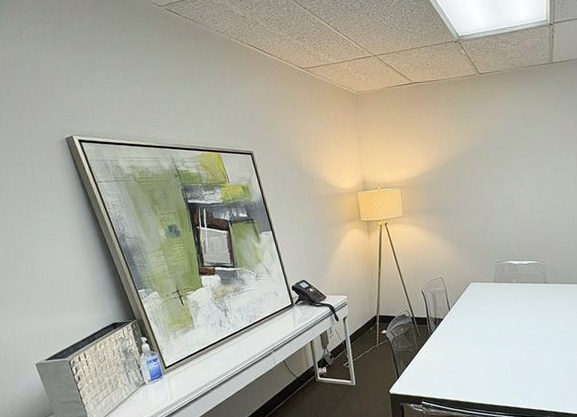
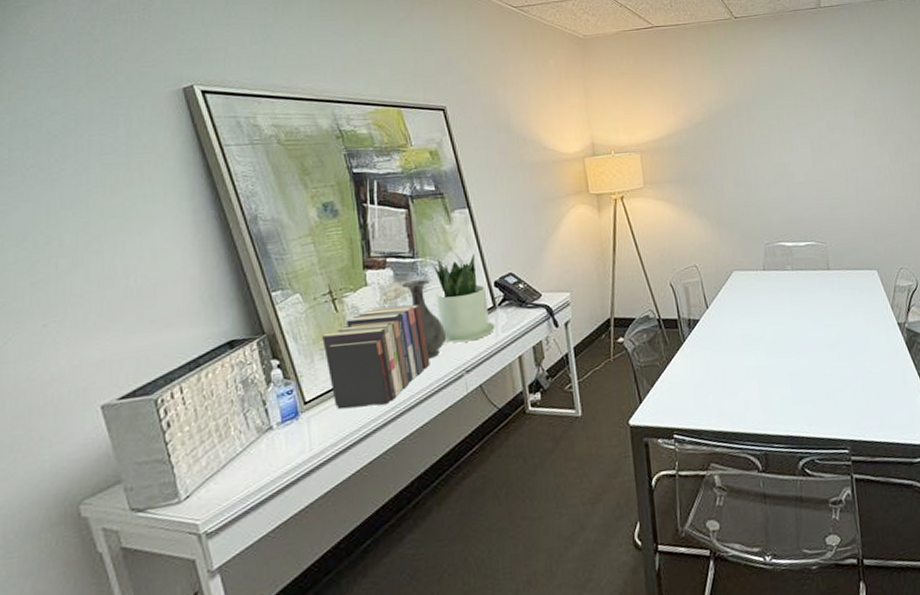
books: none [174,301,249,373] -> present [322,304,430,410]
vase: none [226,283,259,341] -> present [401,279,447,359]
planter: none [246,265,294,330] -> present [431,254,496,344]

